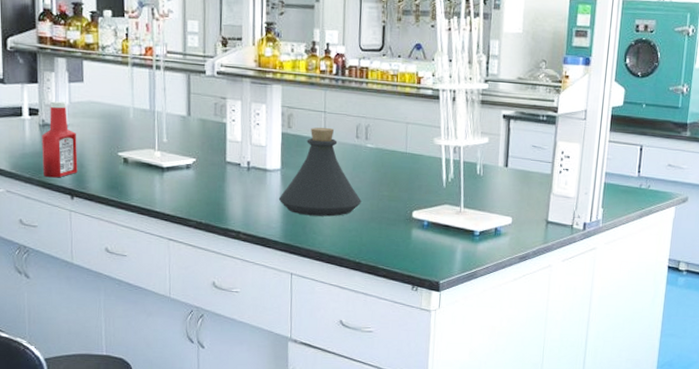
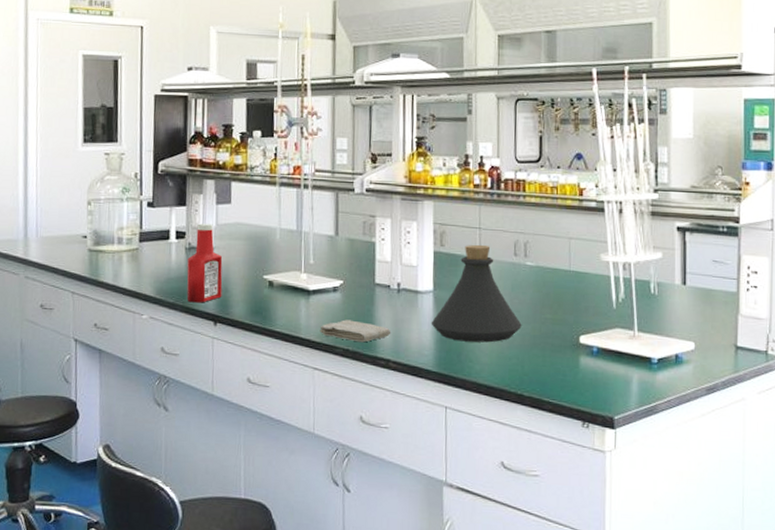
washcloth: none [174,195,242,216] -> present [319,319,391,343]

